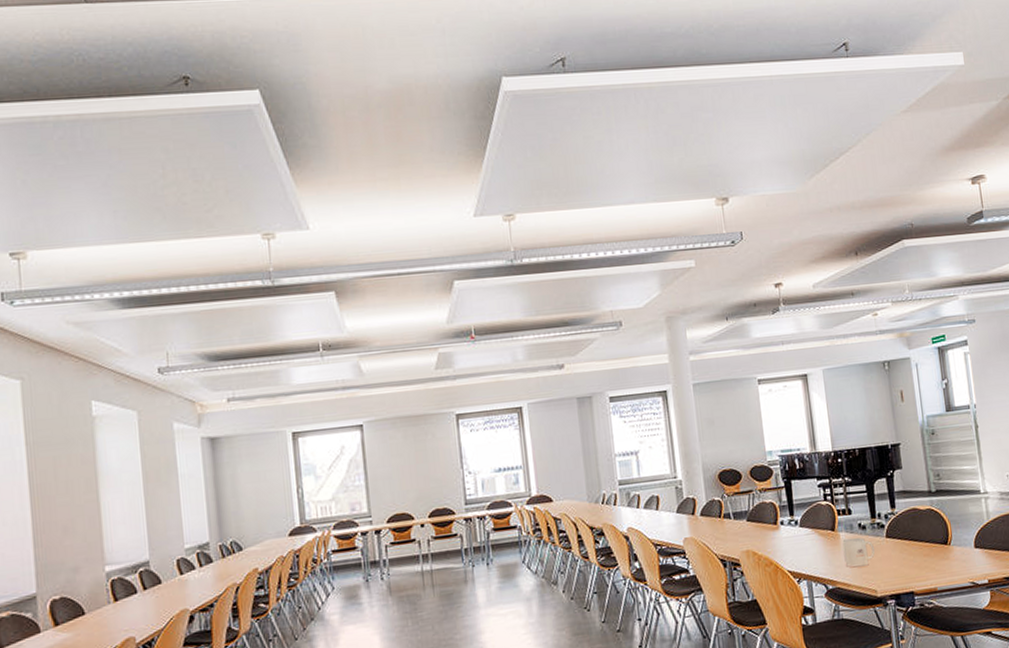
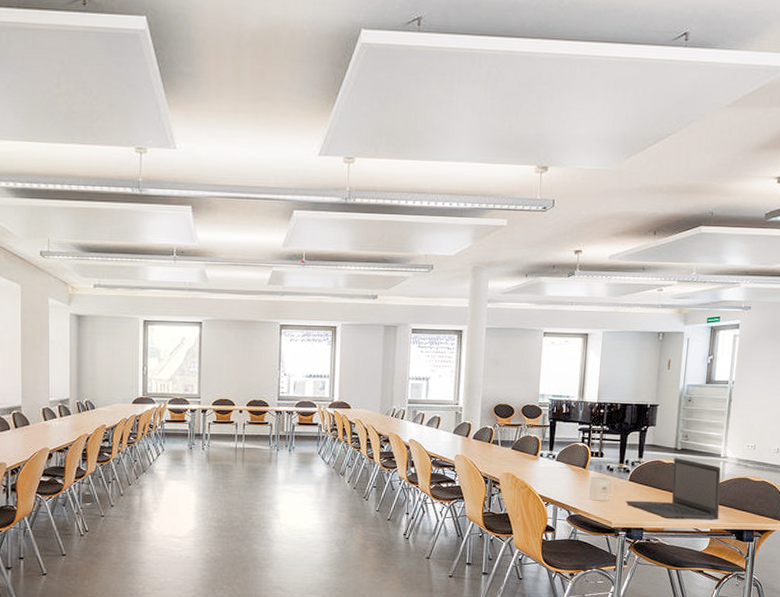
laptop: none [887,501,994,576] -> present [626,458,721,520]

